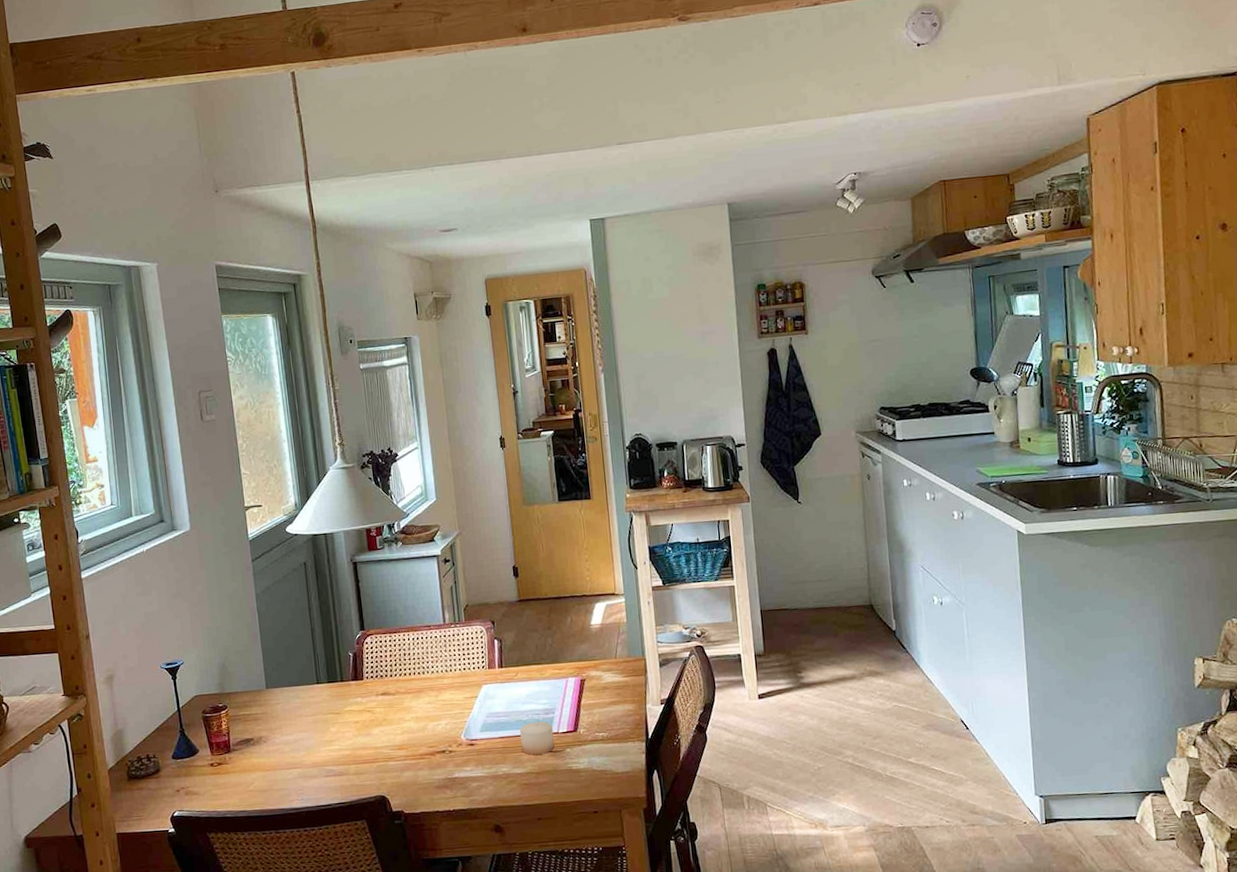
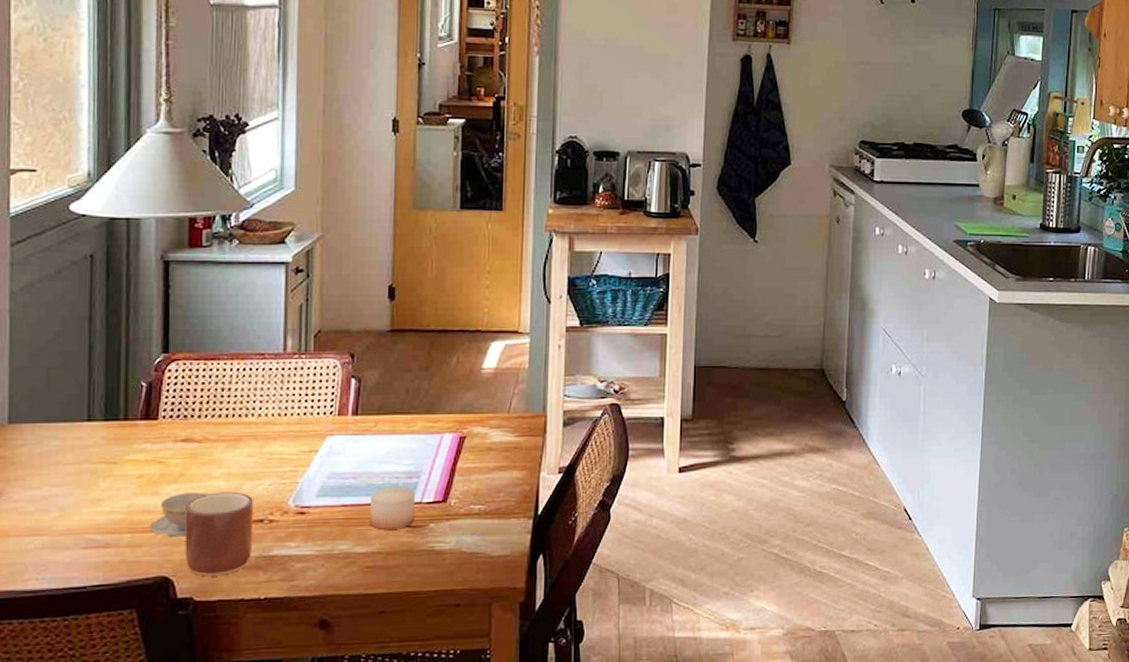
teacup: none [367,732,405,766] -> present [149,492,208,537]
mug: none [390,730,440,795] -> present [184,491,254,577]

